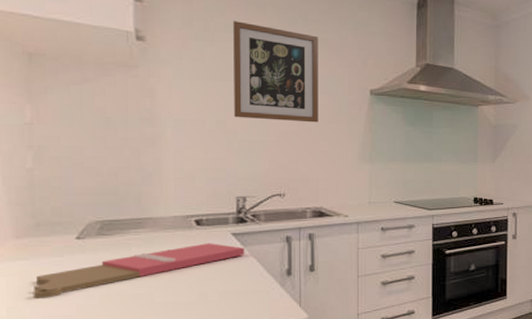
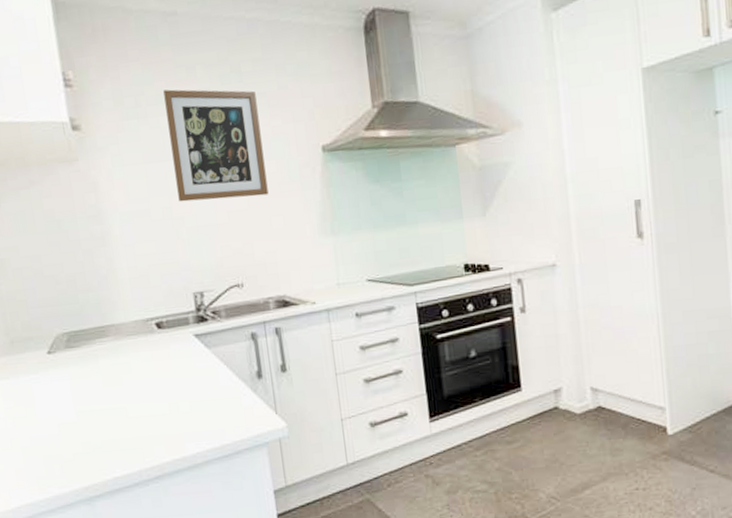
cutting board: present [33,243,245,299] -> none [17,347,211,419]

